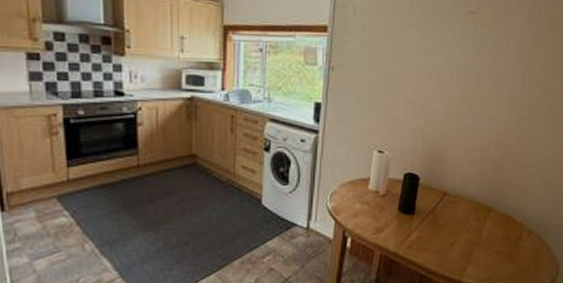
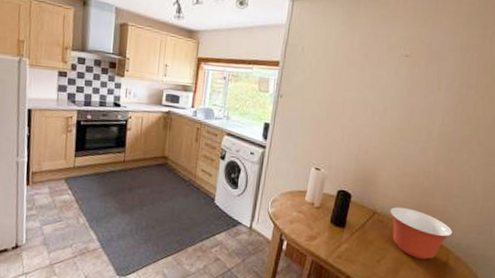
mixing bowl: none [460,184,525,238] -> present [389,206,453,260]

